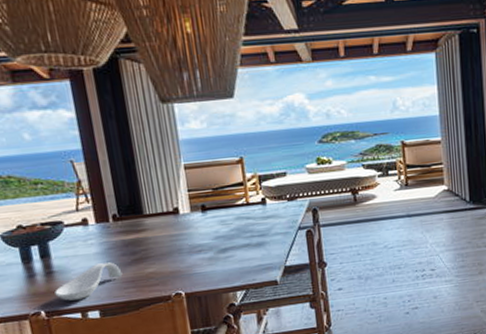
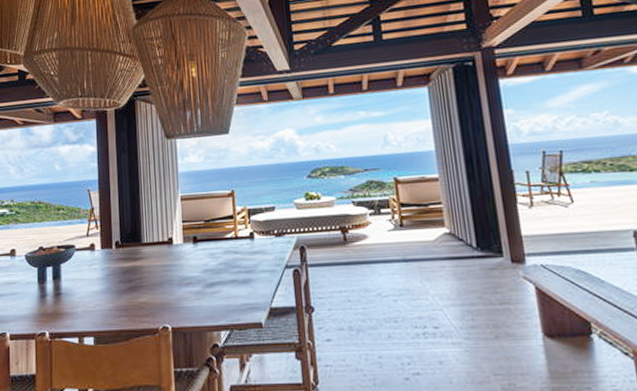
spoon rest: present [55,262,123,301] -> none [60,288,118,324]

